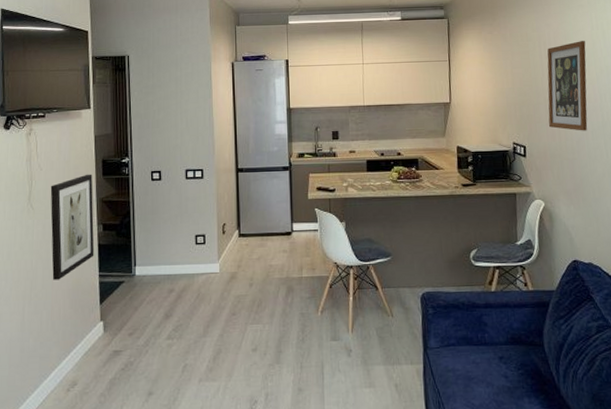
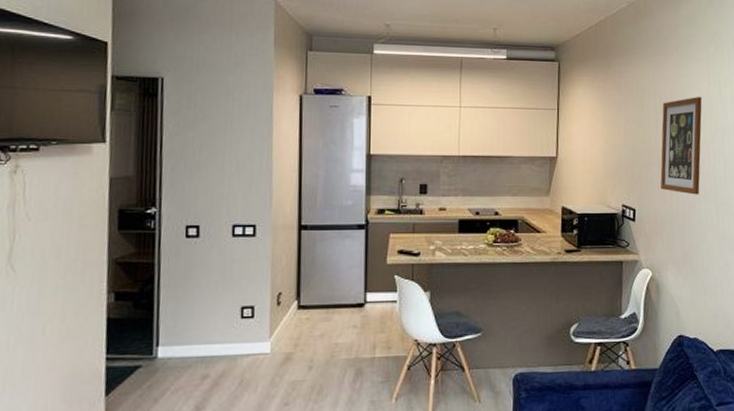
wall art: present [50,174,95,280] -> none [37,227,104,366]

